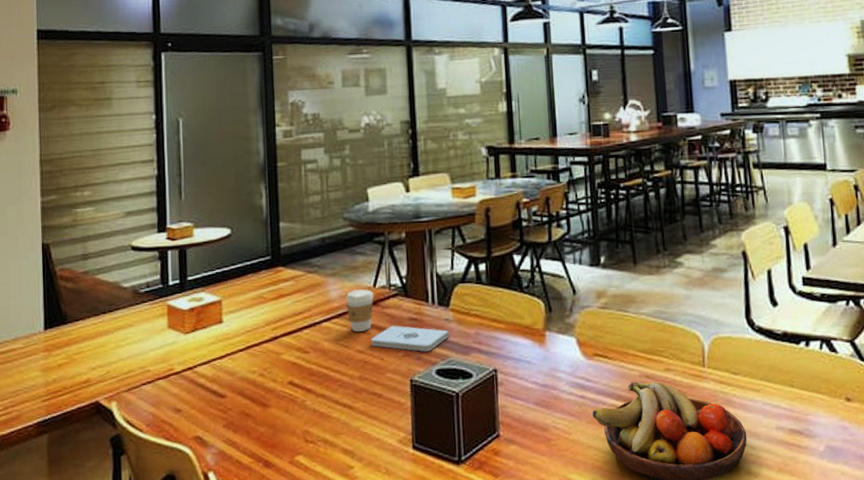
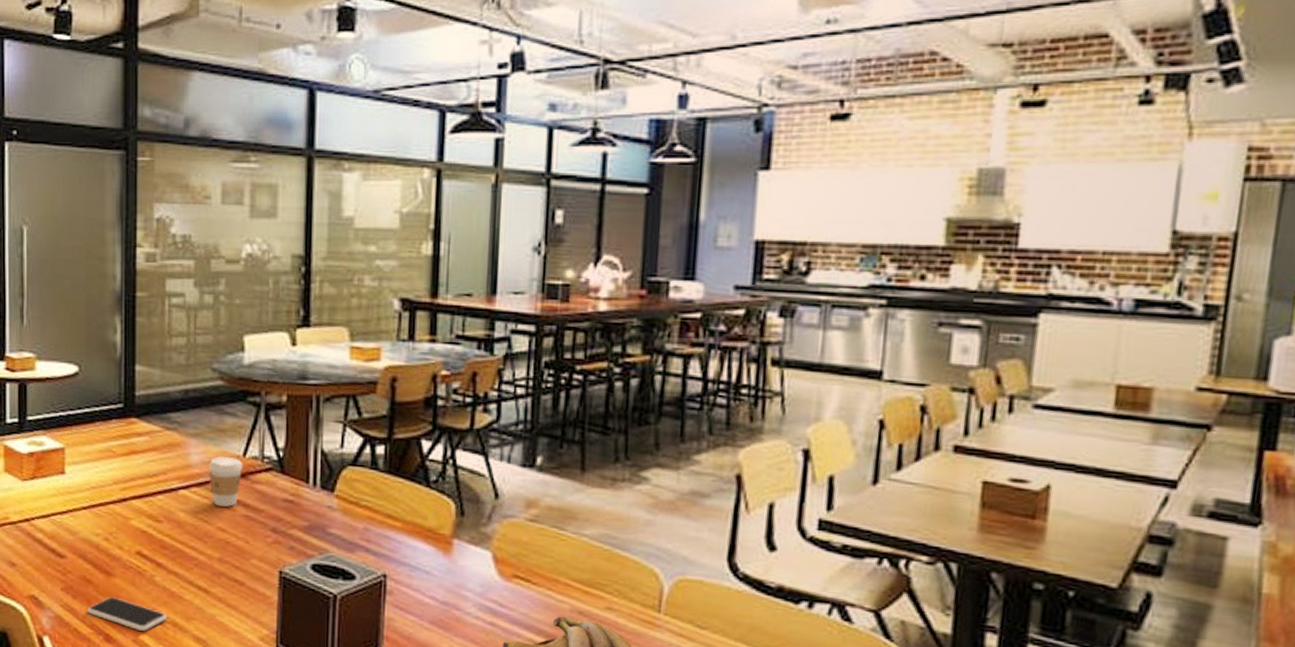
smartphone: none [248,425,318,452] -> present [88,597,167,631]
notepad: present [371,325,449,352] -> none [236,505,331,541]

